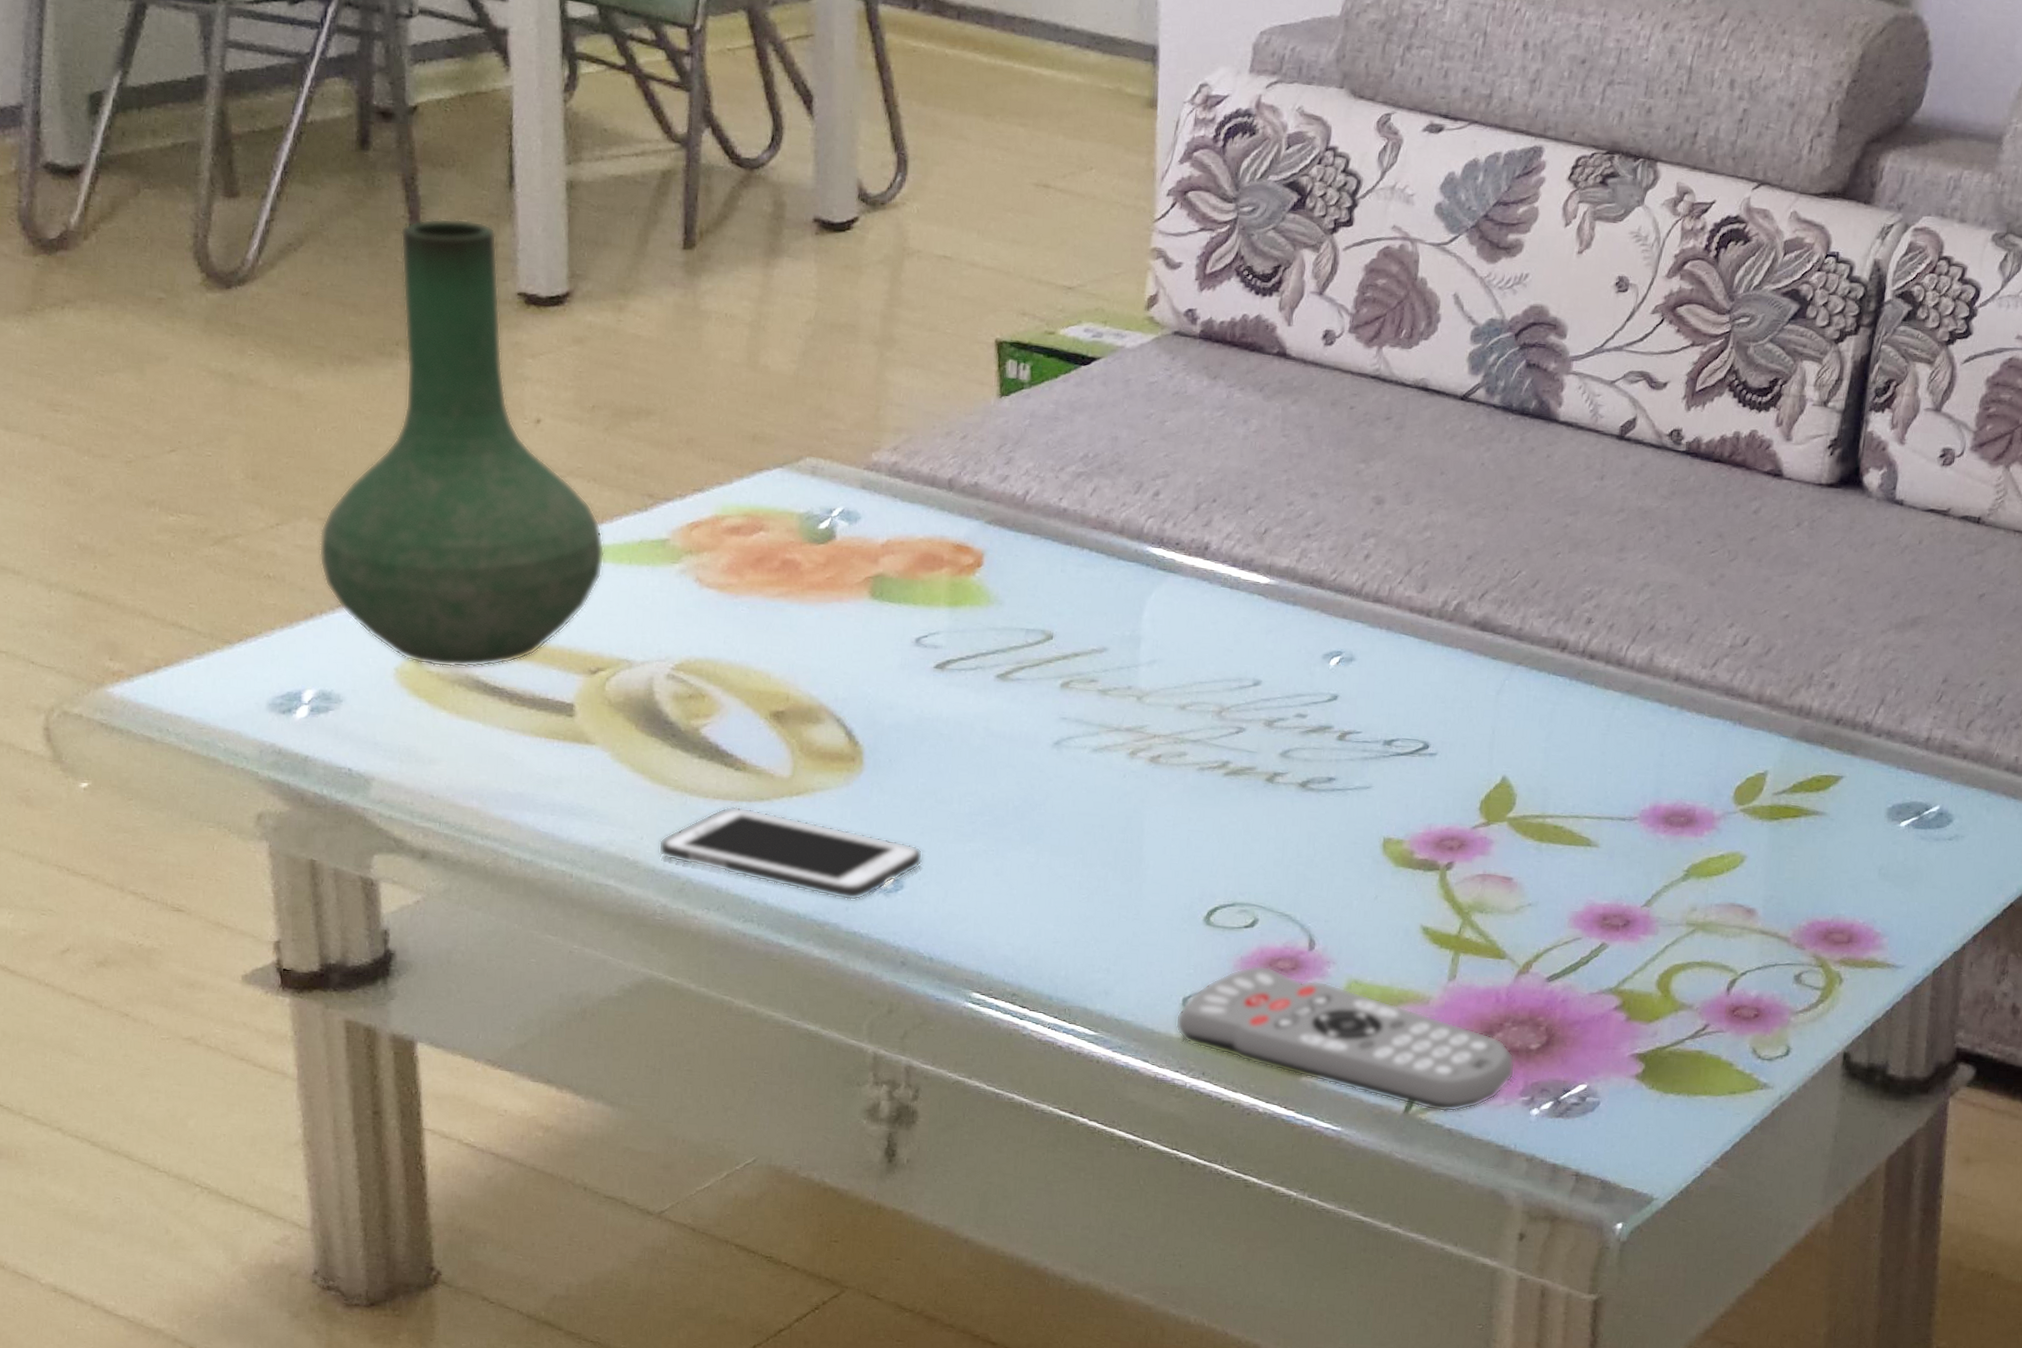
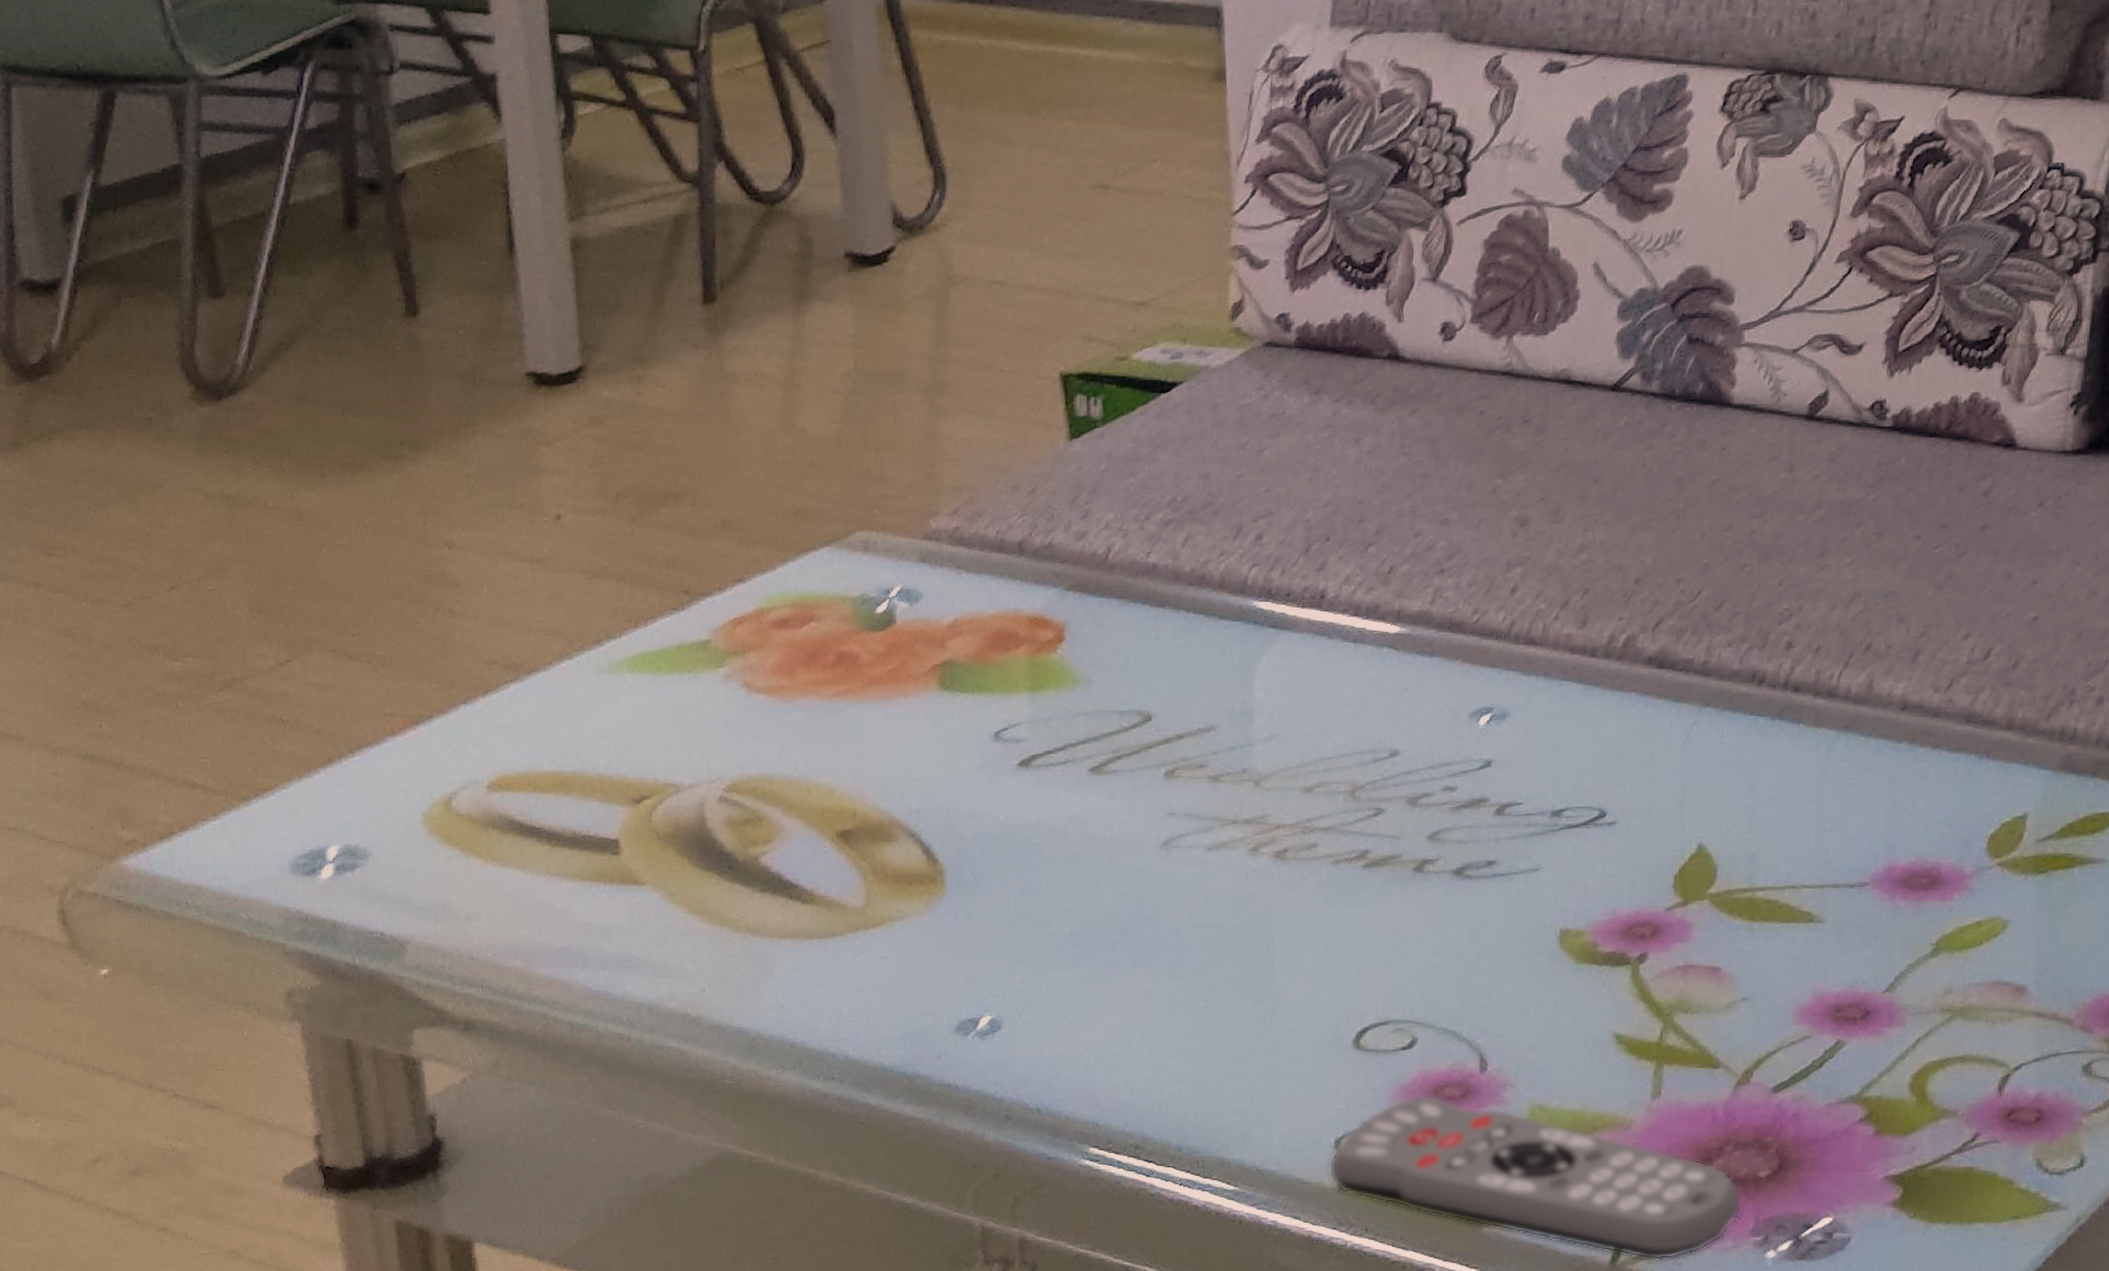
vase: present [318,218,605,668] -> none [333,295,641,809]
cell phone: present [658,805,923,901] -> none [723,944,1021,1048]

